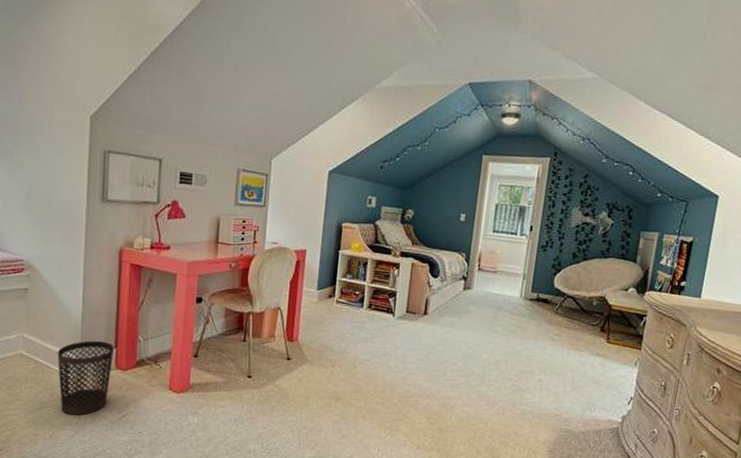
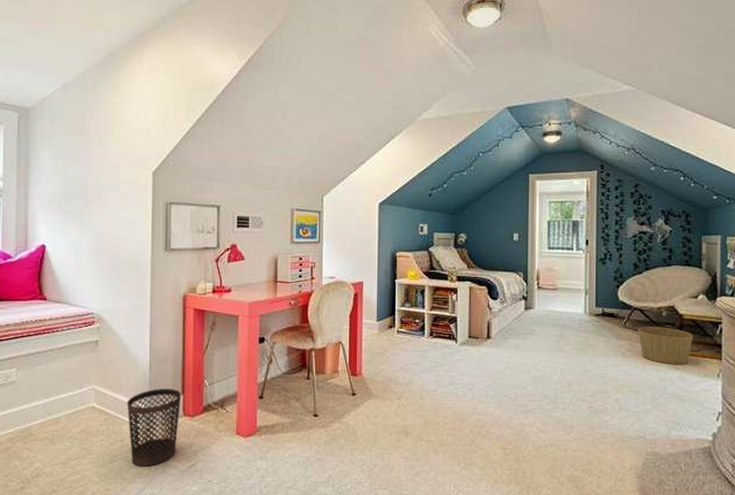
basket: none [567,314,619,352] -> present [637,326,693,365]

